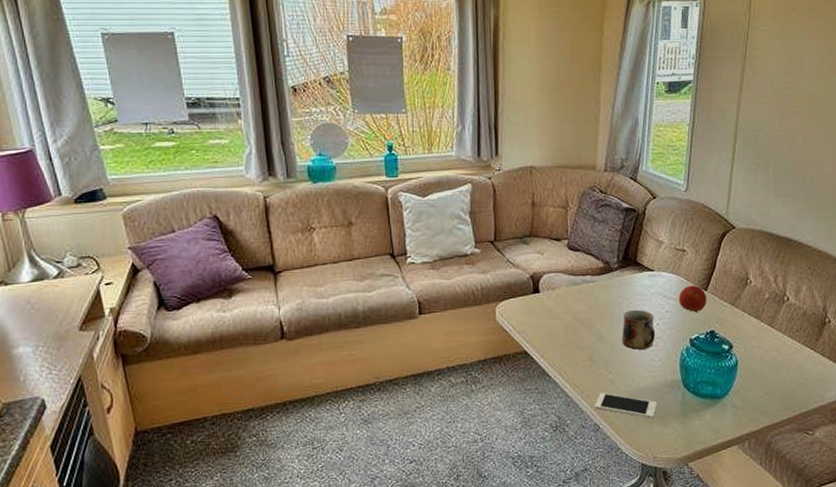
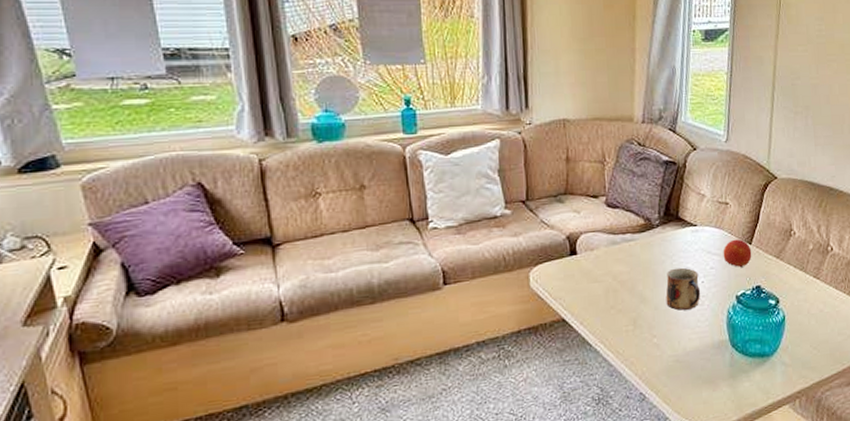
cell phone: present [595,393,657,419] -> none [639,358,705,383]

